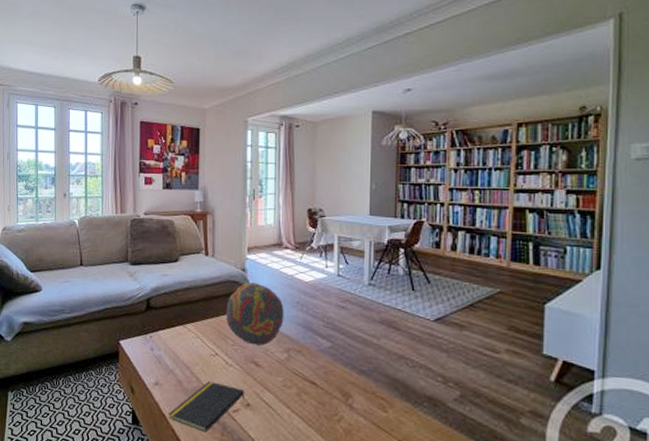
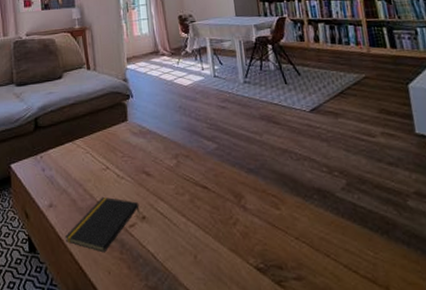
decorative orb: present [226,282,284,346] -> none [112,91,169,154]

